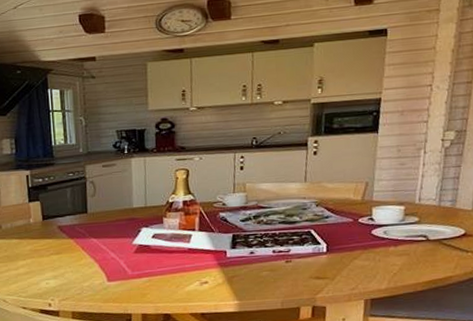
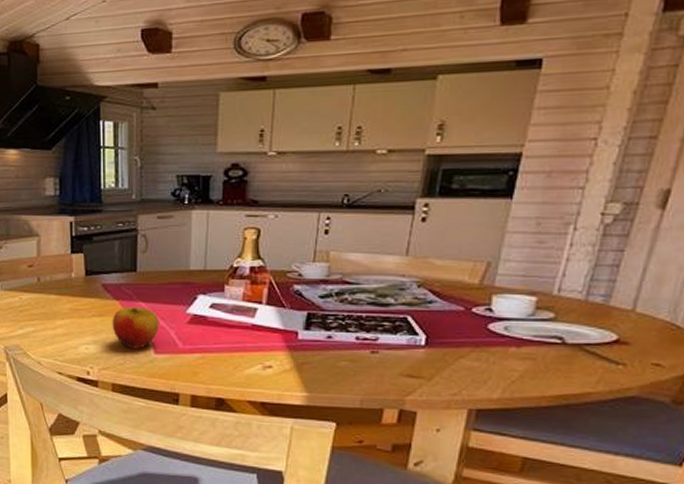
apple: none [68,242,110,280] -> present [112,306,159,349]

